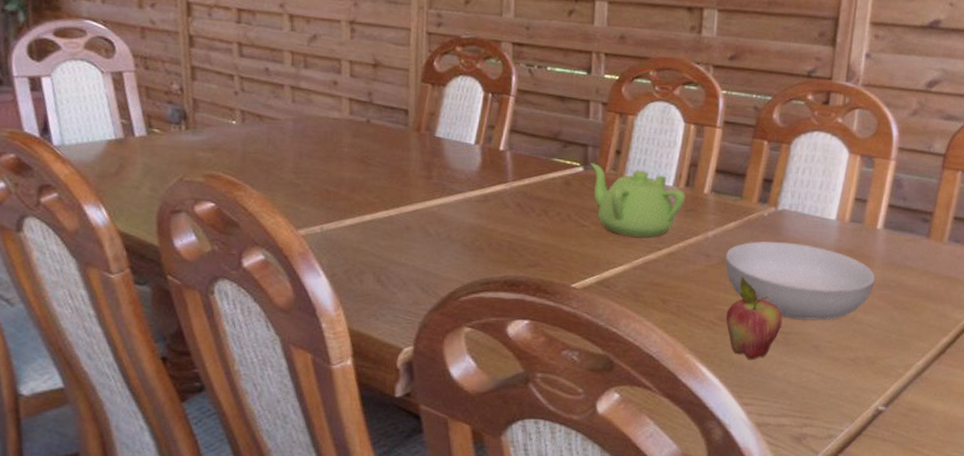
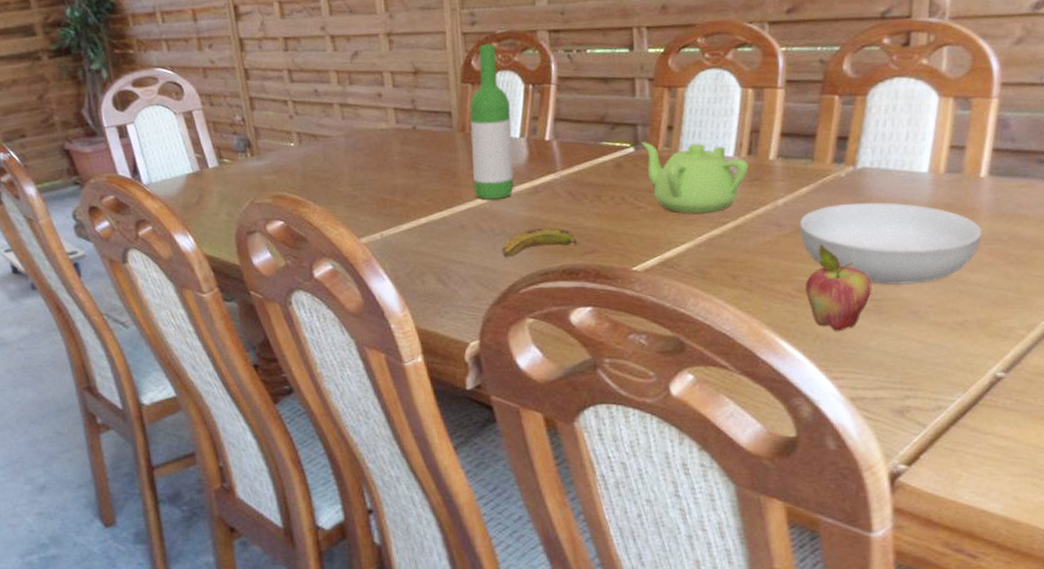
wine bottle: none [423,47,468,204] -> present [469,44,514,200]
banana: none [446,236,522,264] -> present [502,227,578,258]

